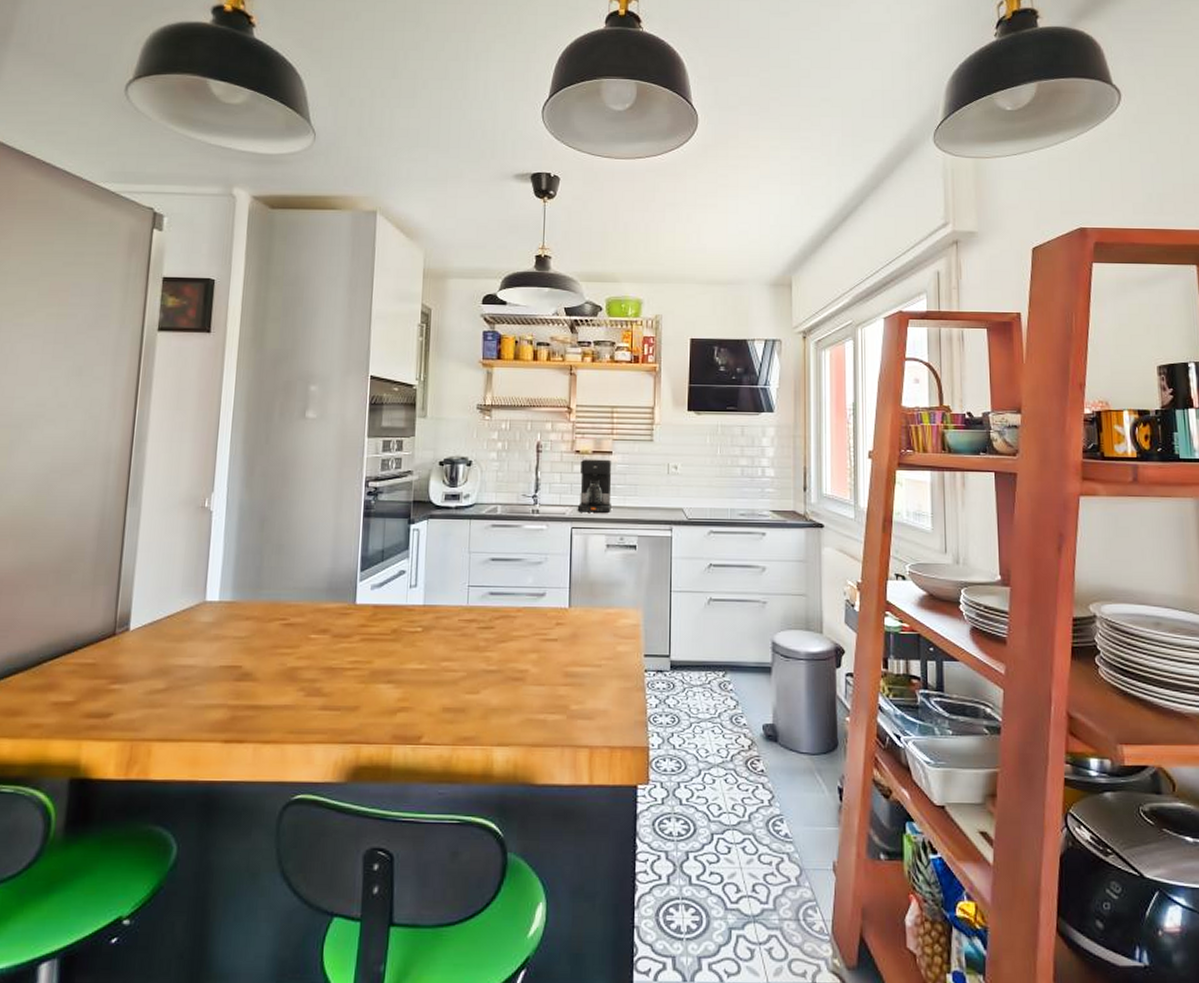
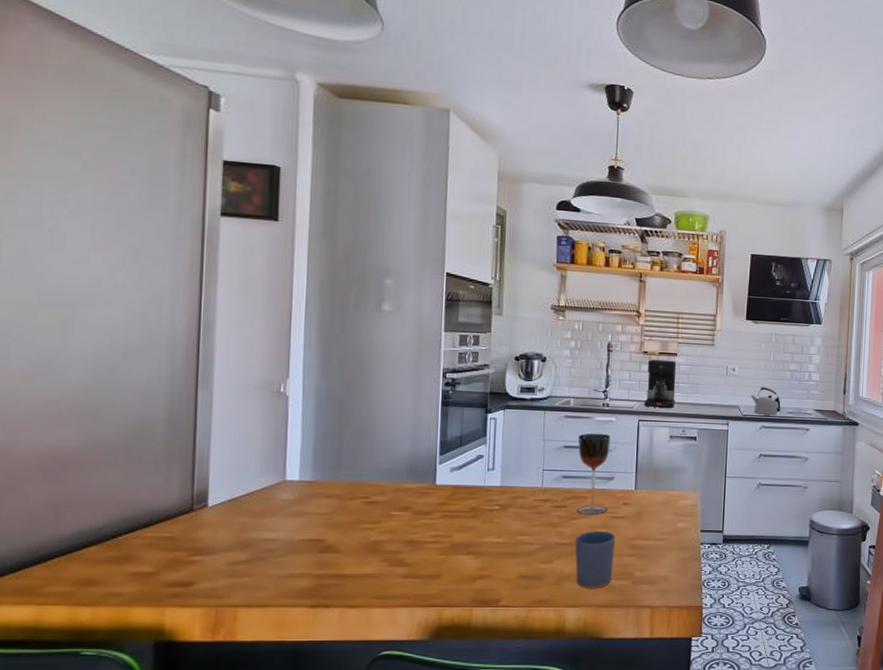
mug: none [503,655,549,724] -> present [575,530,616,588]
wineglass: none [505,543,541,638] -> present [577,433,611,515]
kettle: none [696,486,731,520] -> present [750,387,781,417]

